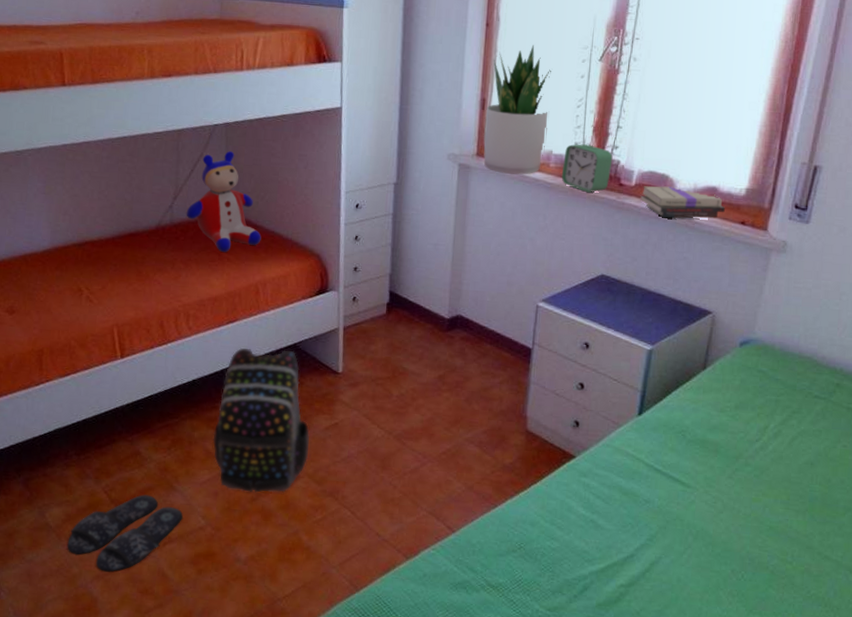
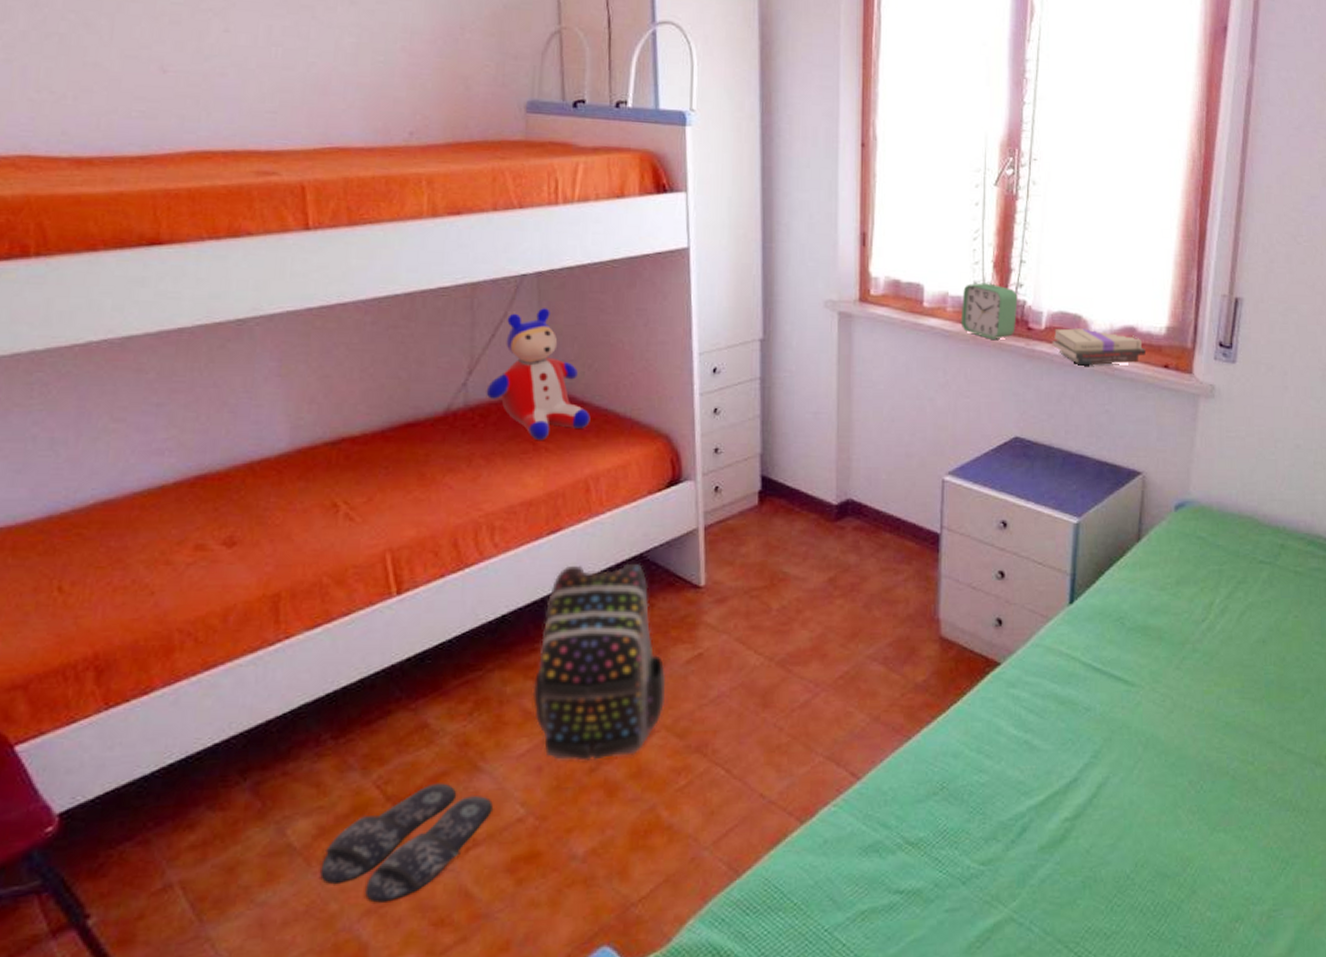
planter: present [483,45,551,175] -> none [867,168,942,322]

